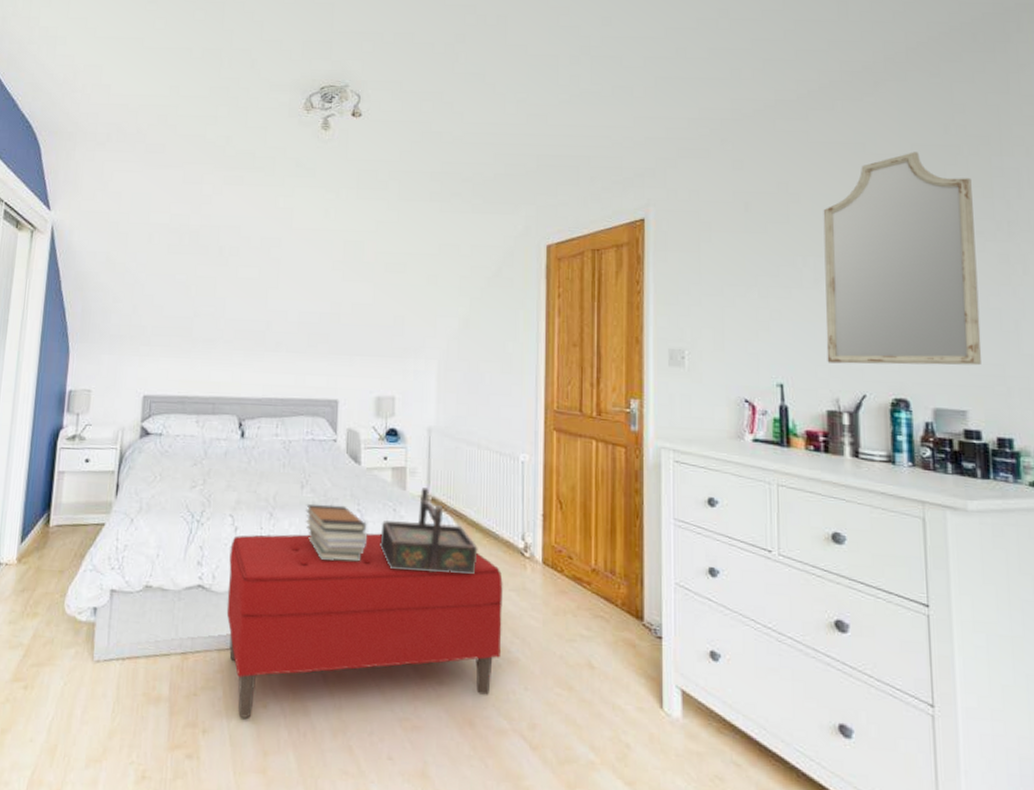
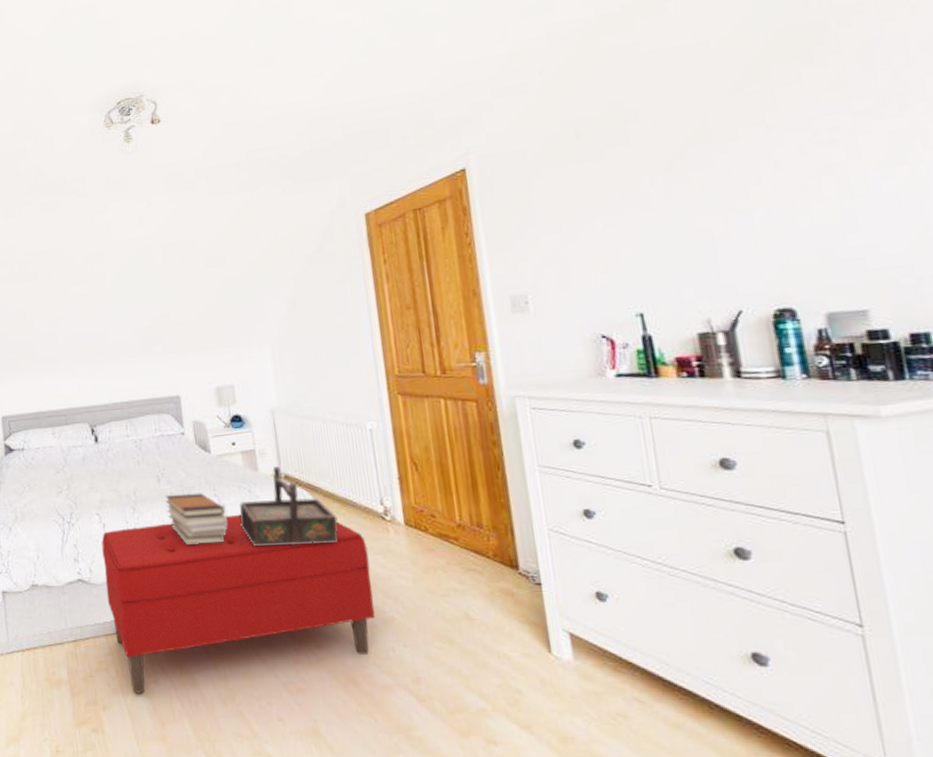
home mirror: present [823,152,982,366] -> none [666,38,880,283]

